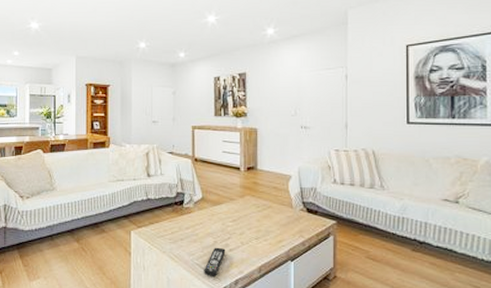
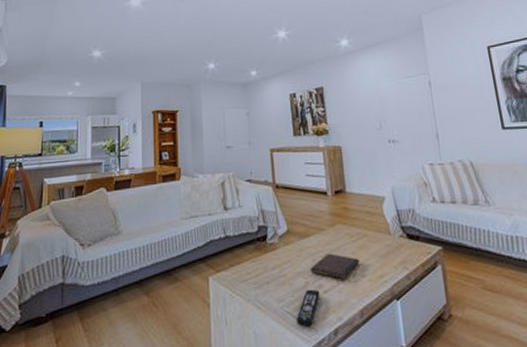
book: none [220,219,263,241] -> present [311,253,360,279]

